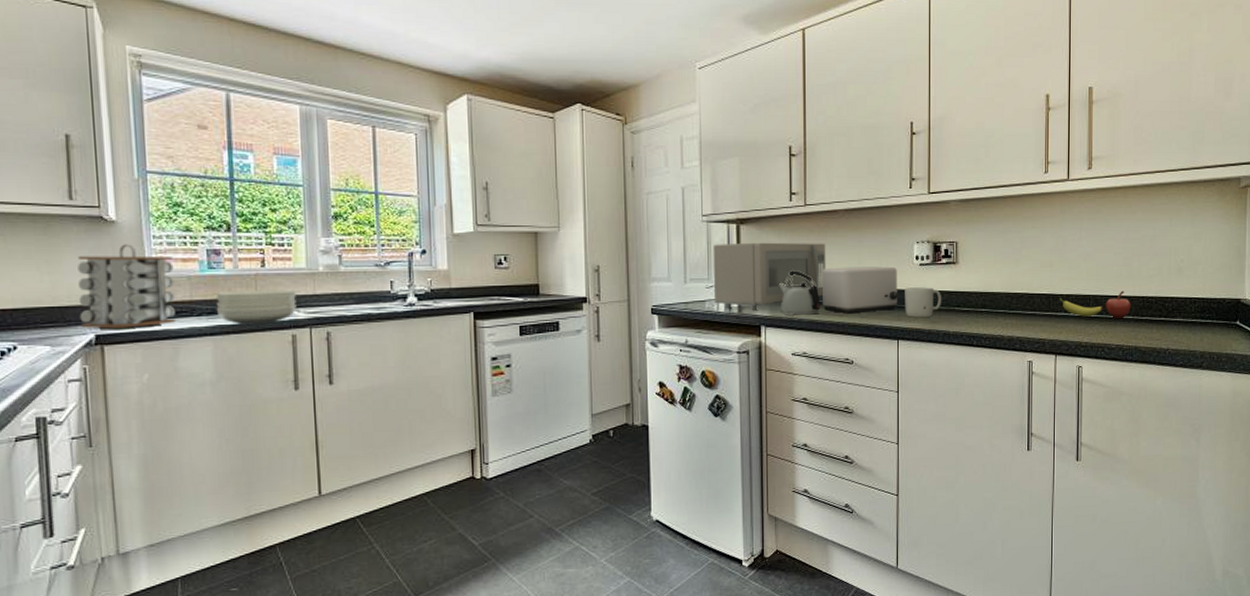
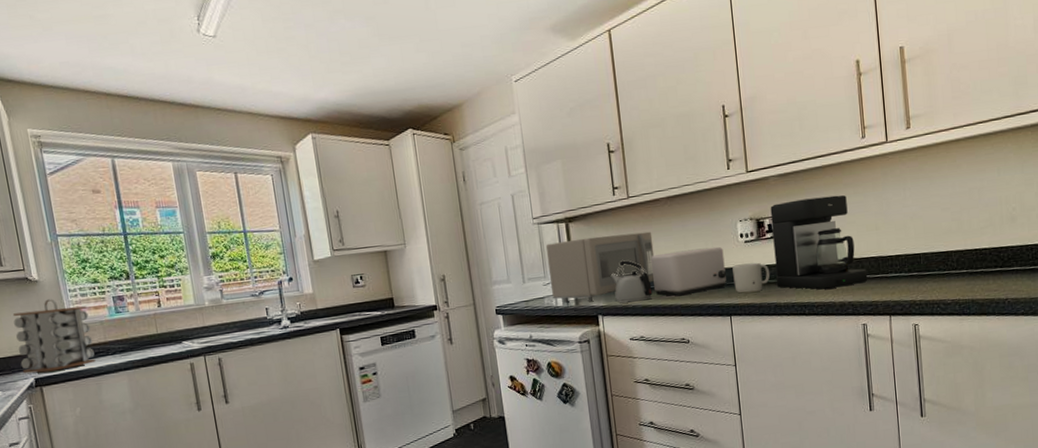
bowl: present [215,289,297,326] -> none [124,324,191,359]
coffee maker: none [947,227,1038,322] -> present [770,195,868,290]
fruit: present [1058,291,1132,320] -> none [888,245,965,276]

